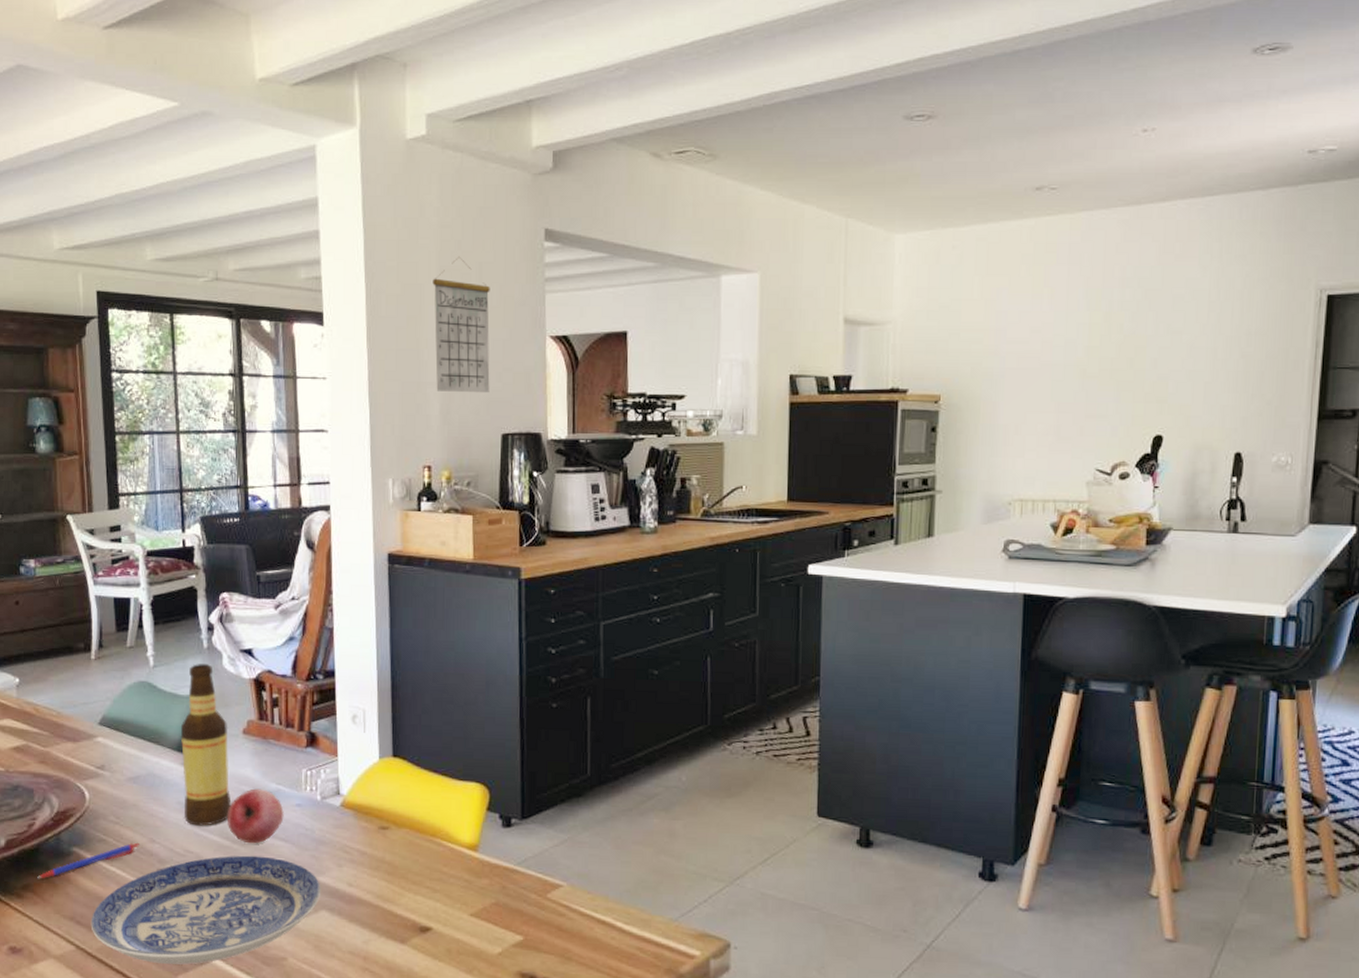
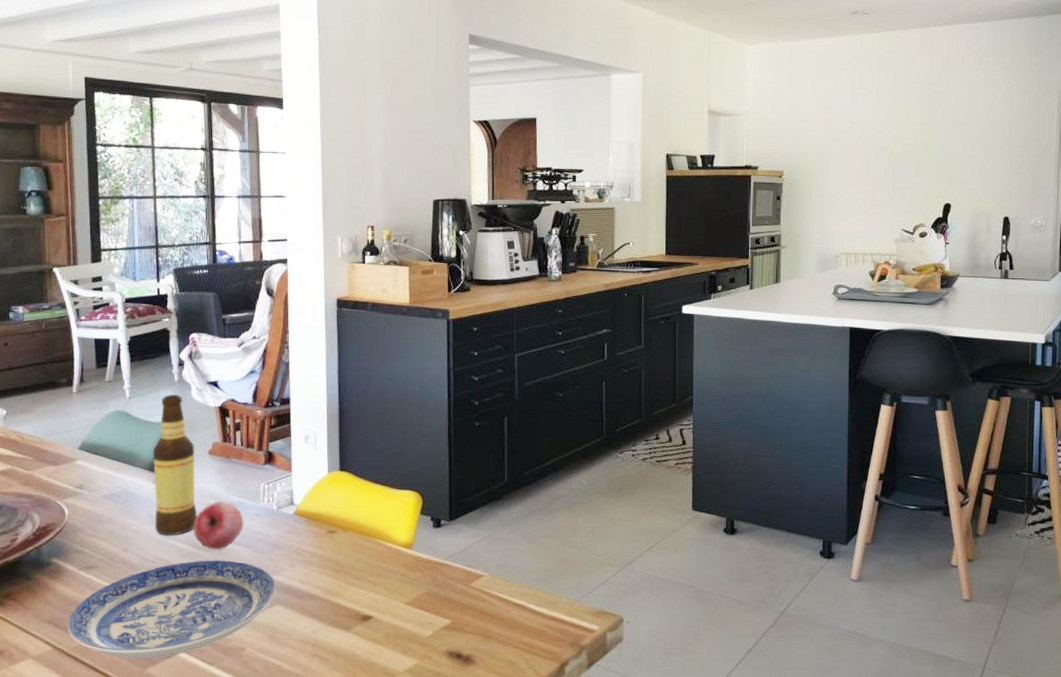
pen: present [37,842,139,879] -> none [19,552,113,588]
calendar: present [433,256,490,393] -> none [376,55,424,167]

